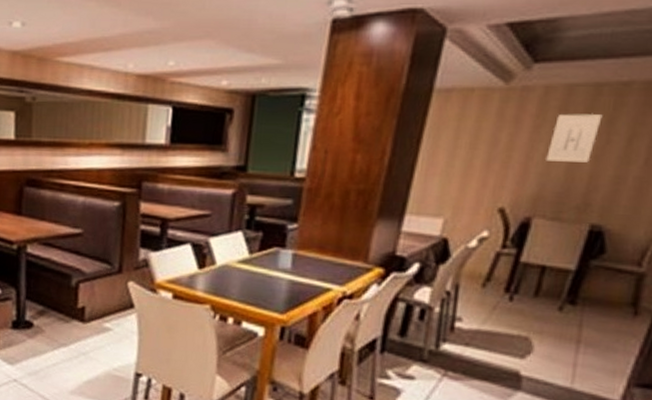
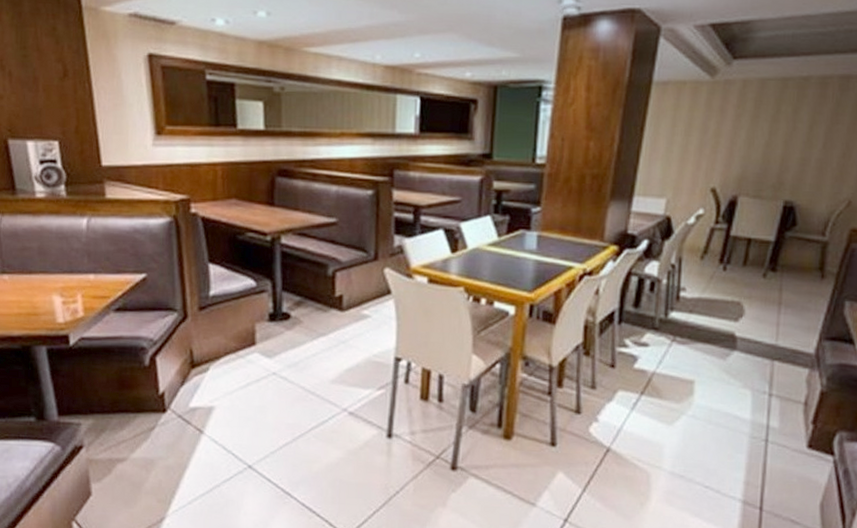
wall art: present [546,113,603,163] -> none [747,103,789,147]

